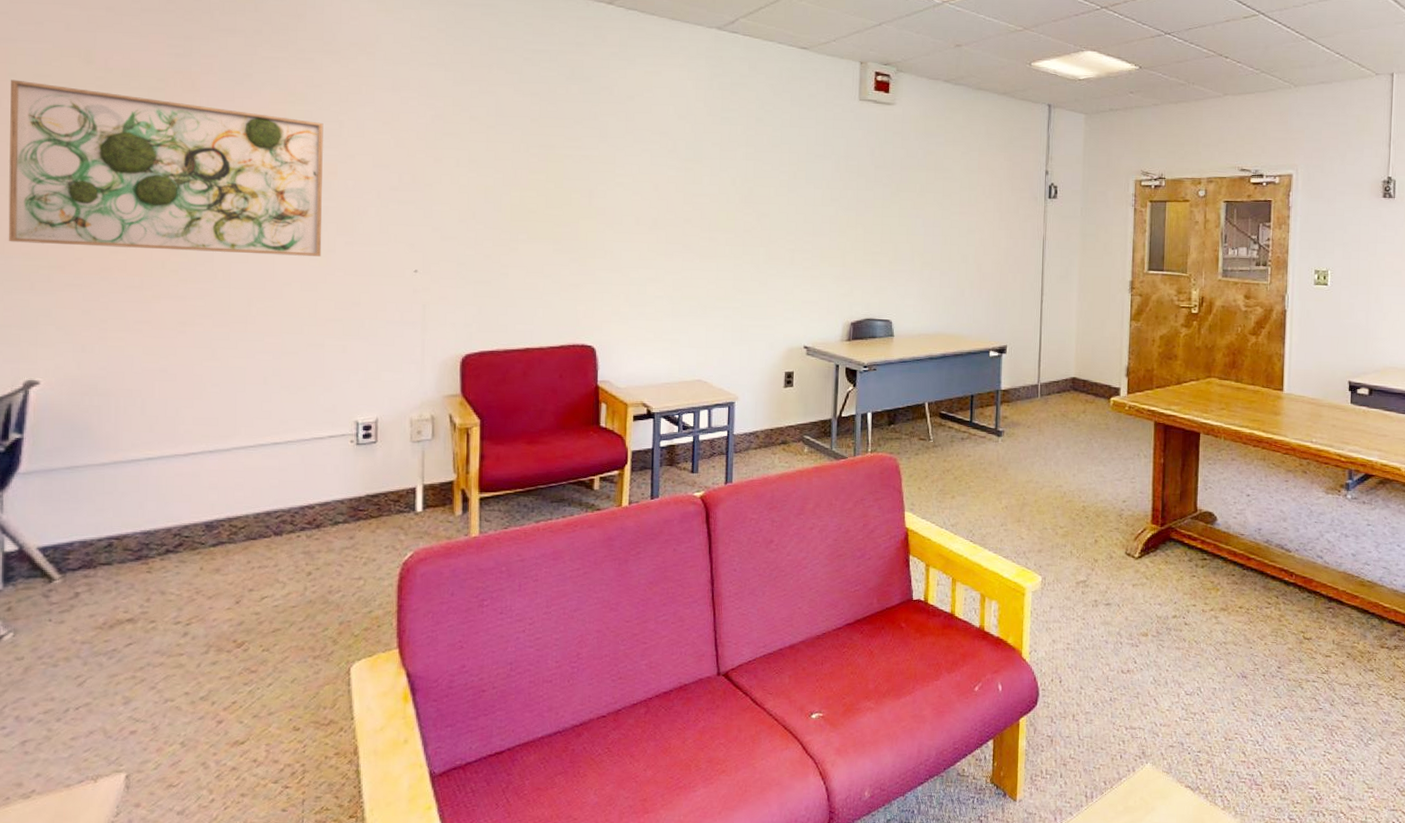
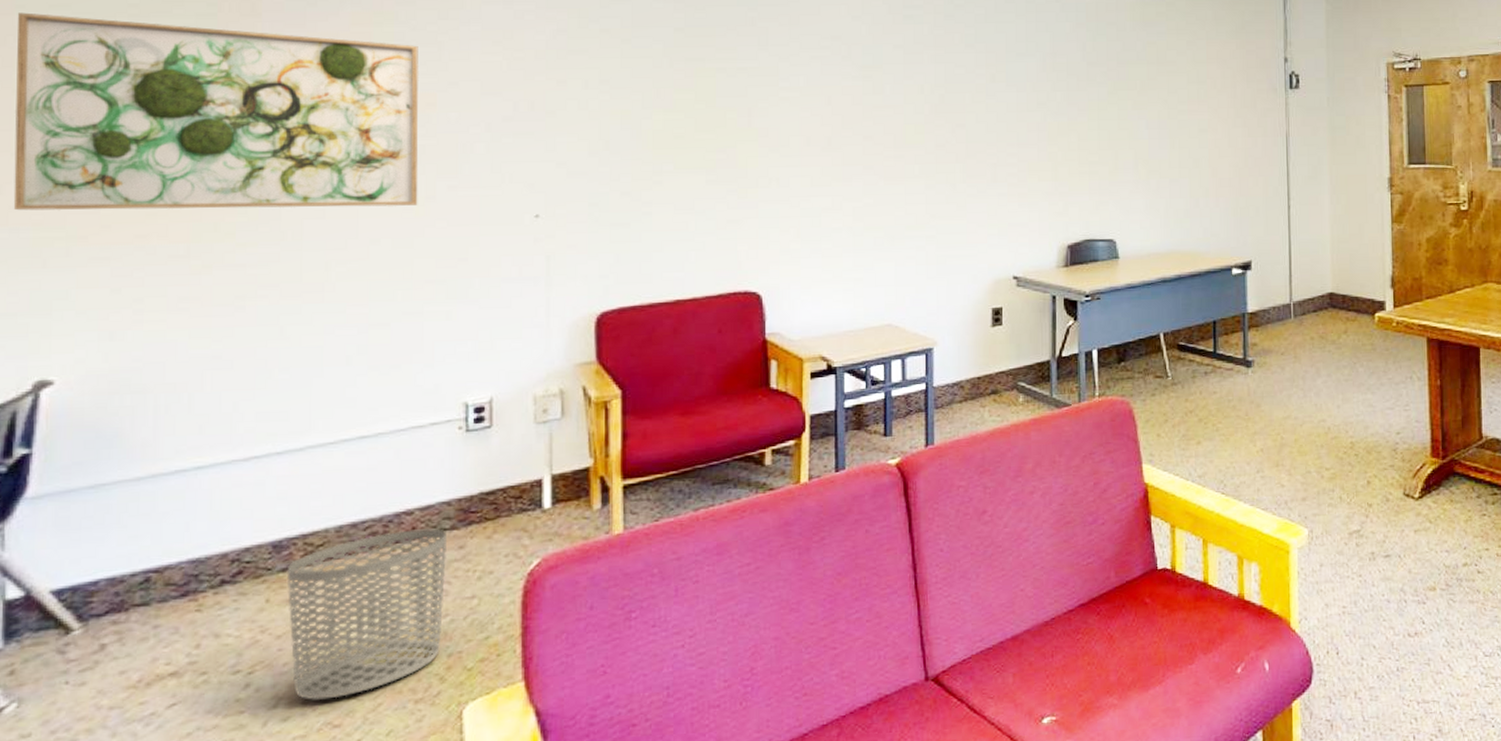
waste bin: none [216,520,341,650] -> present [286,528,448,700]

